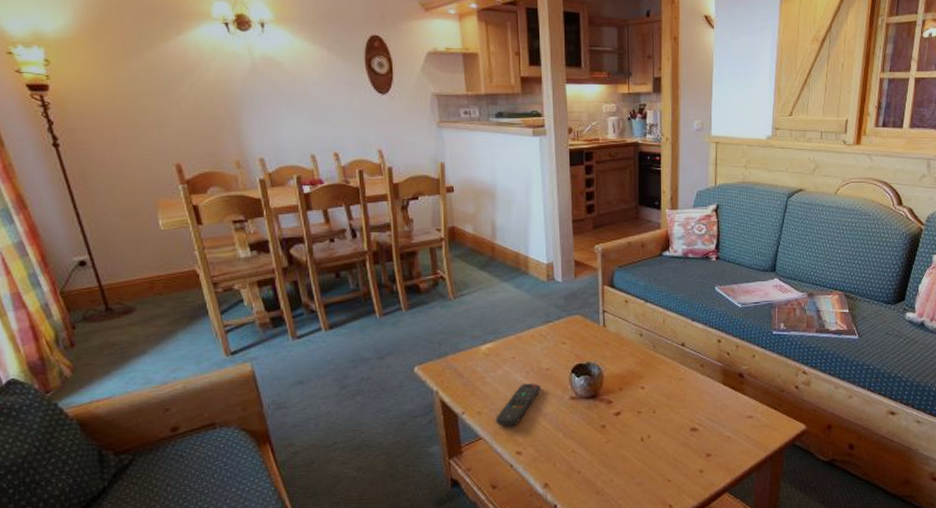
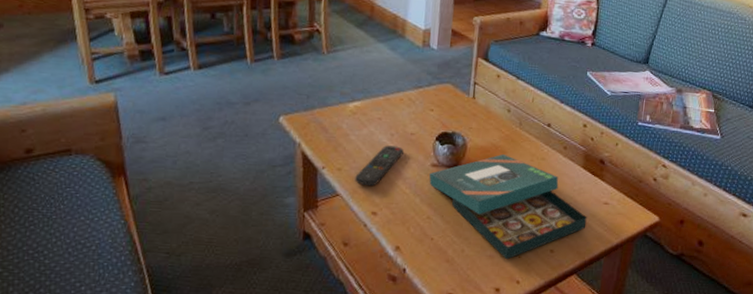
board game: none [569,379,733,485] -> present [429,154,587,260]

